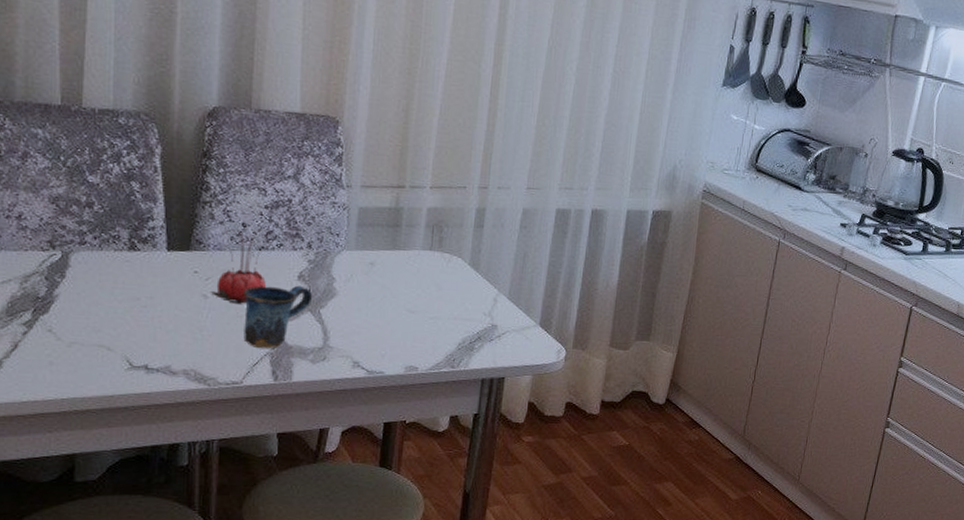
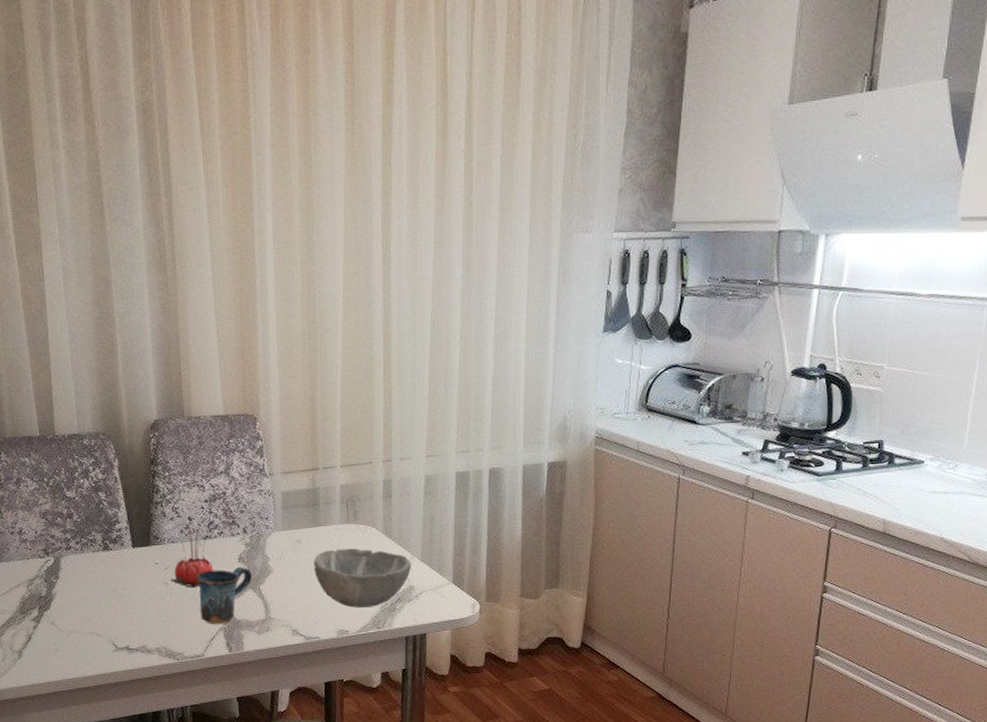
bowl: none [386,277,498,344] -> present [314,548,412,608]

